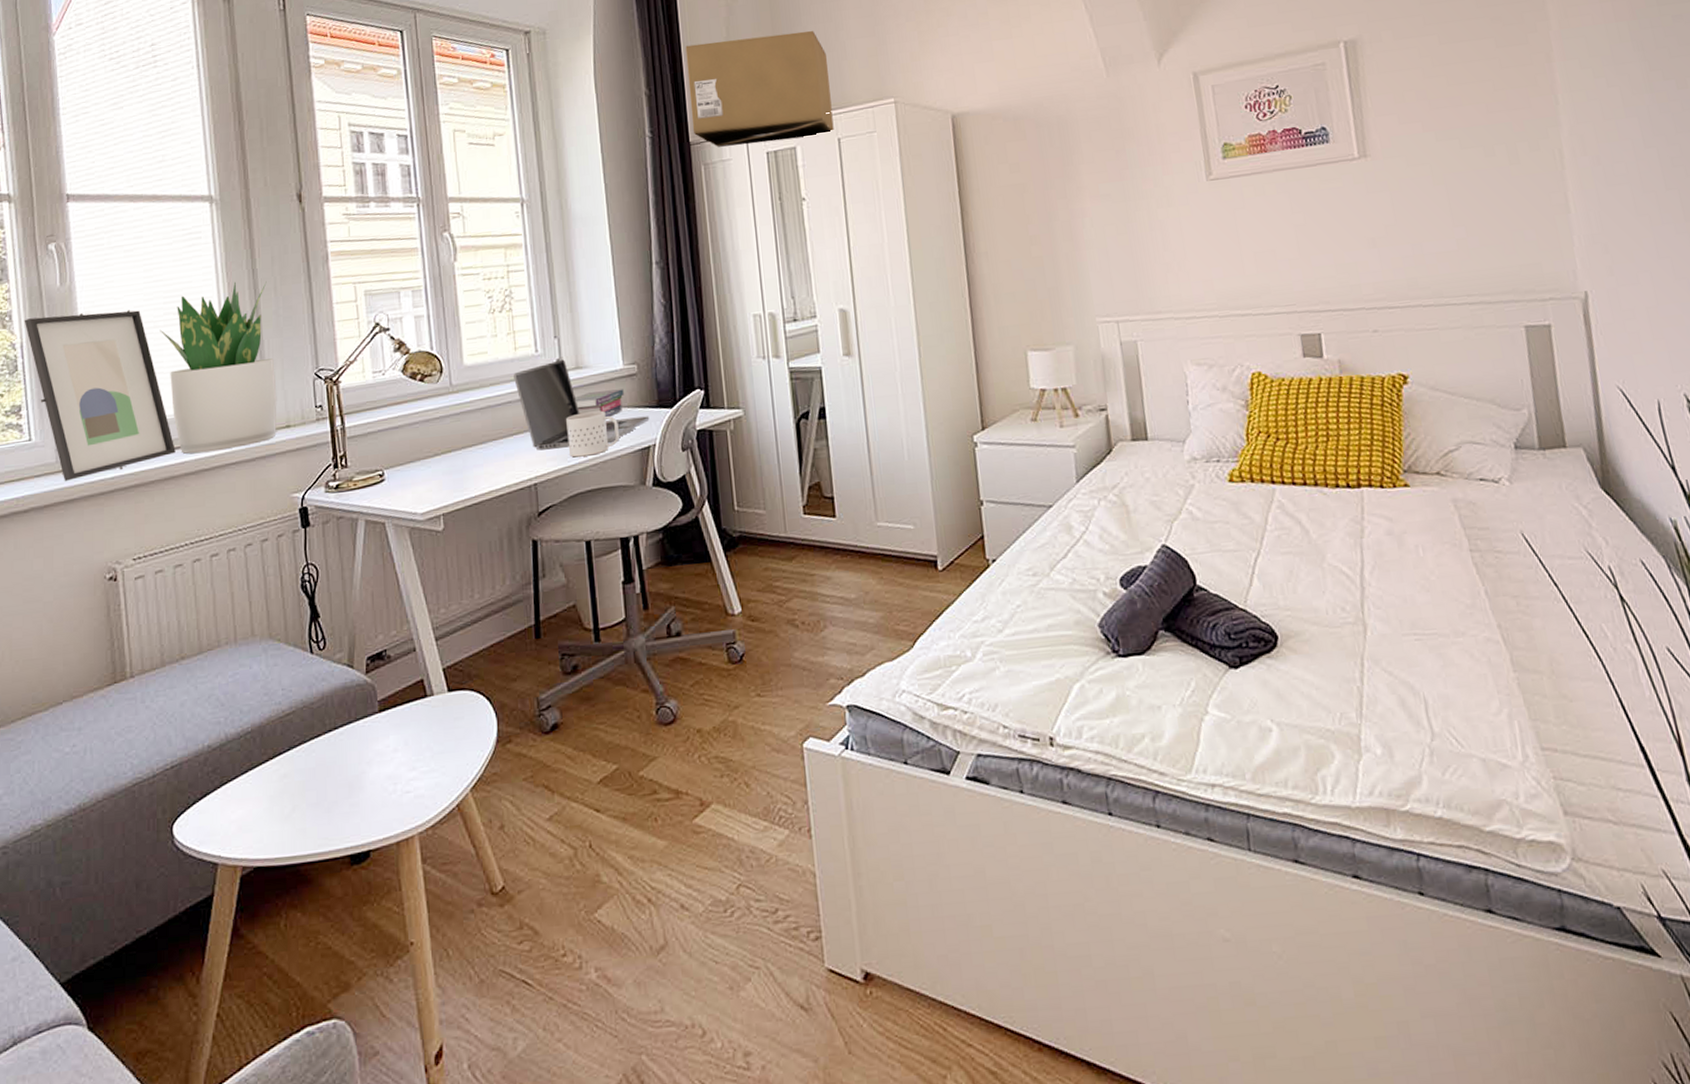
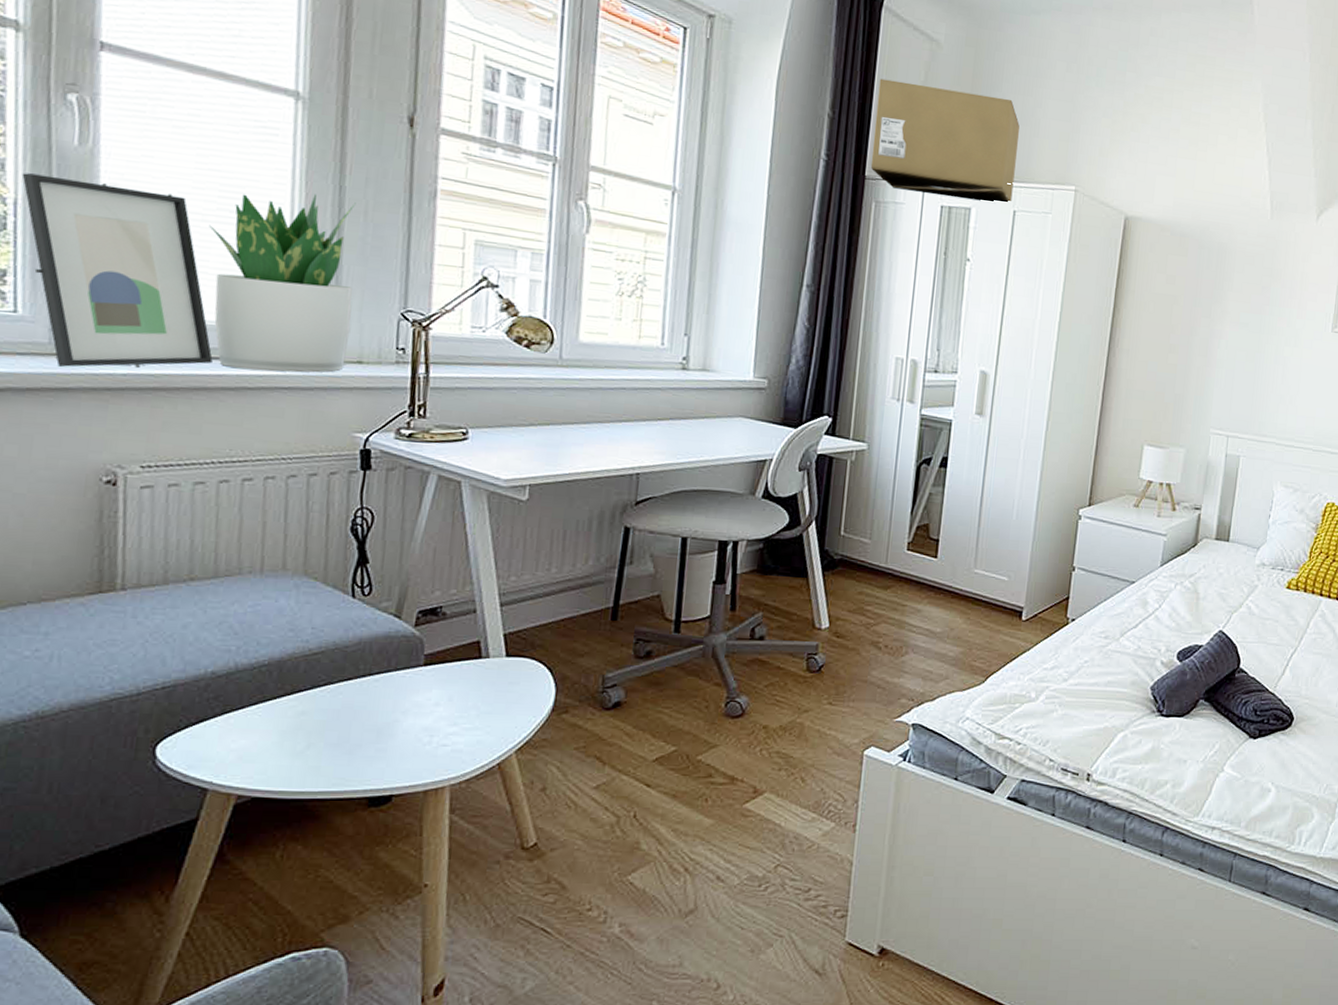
laptop: present [514,359,650,451] -> none [632,358,771,449]
mug: present [565,410,619,458] -> none [680,414,738,458]
books: present [574,389,624,418] -> none [695,395,749,425]

